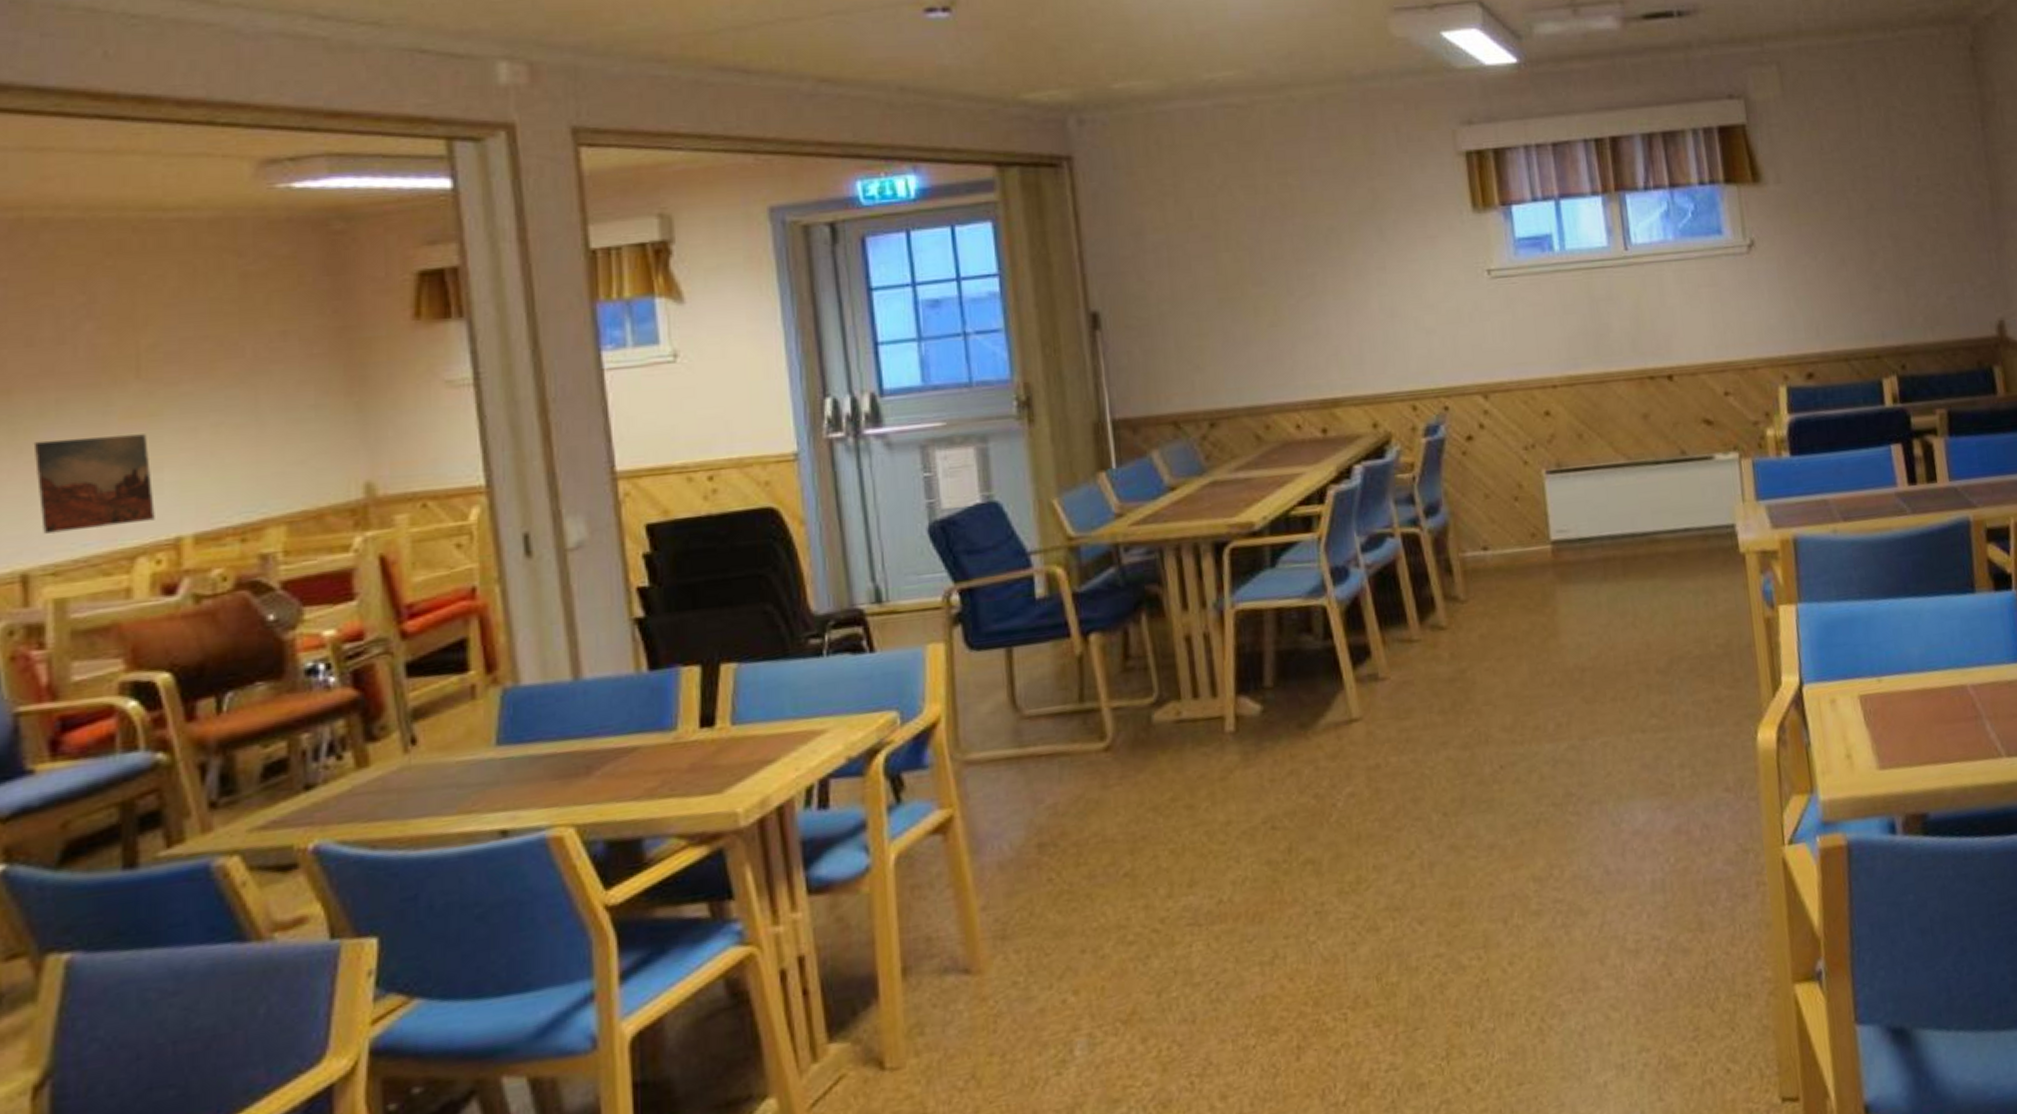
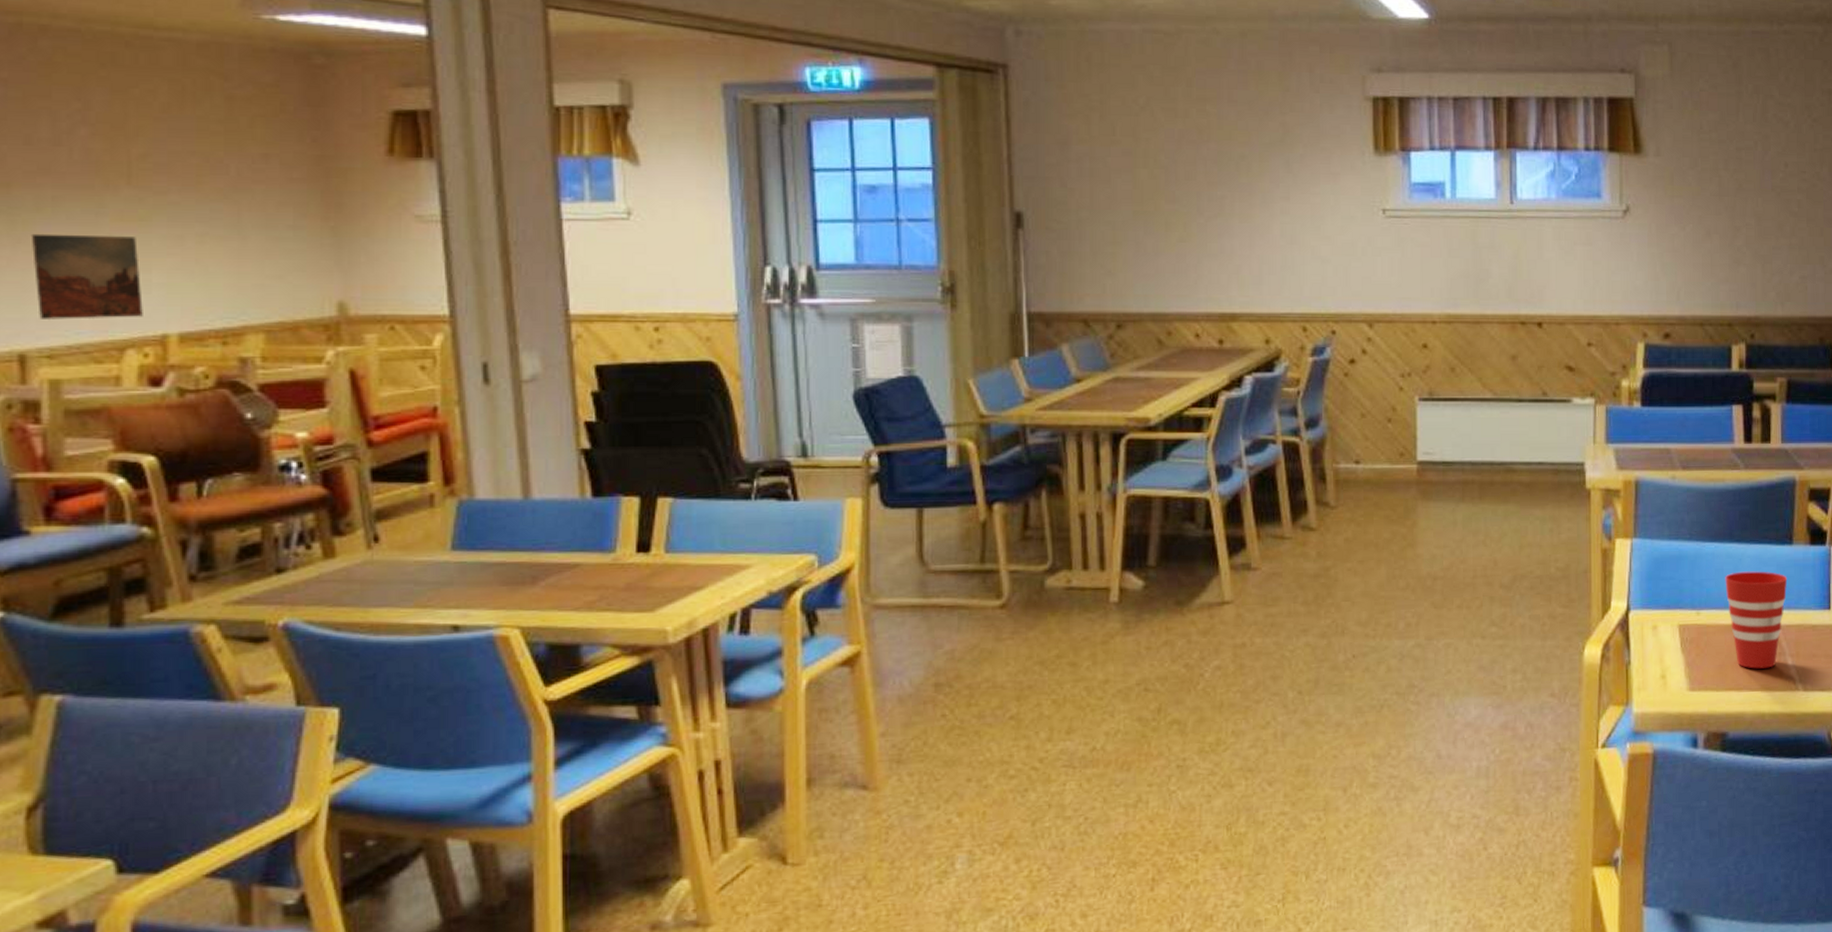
cup: none [1904,626,1975,737] -> present [1725,571,1788,669]

